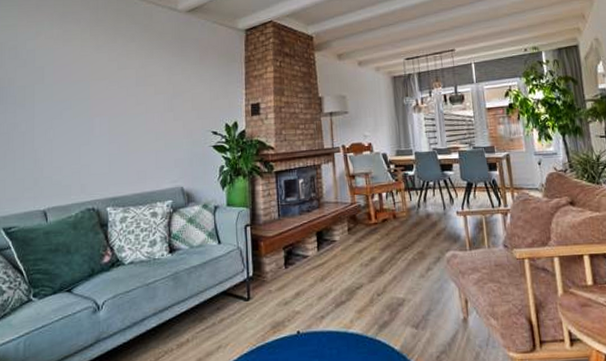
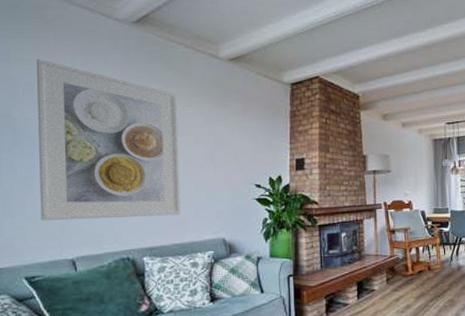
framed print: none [19,24,142,174] -> present [36,59,181,221]

